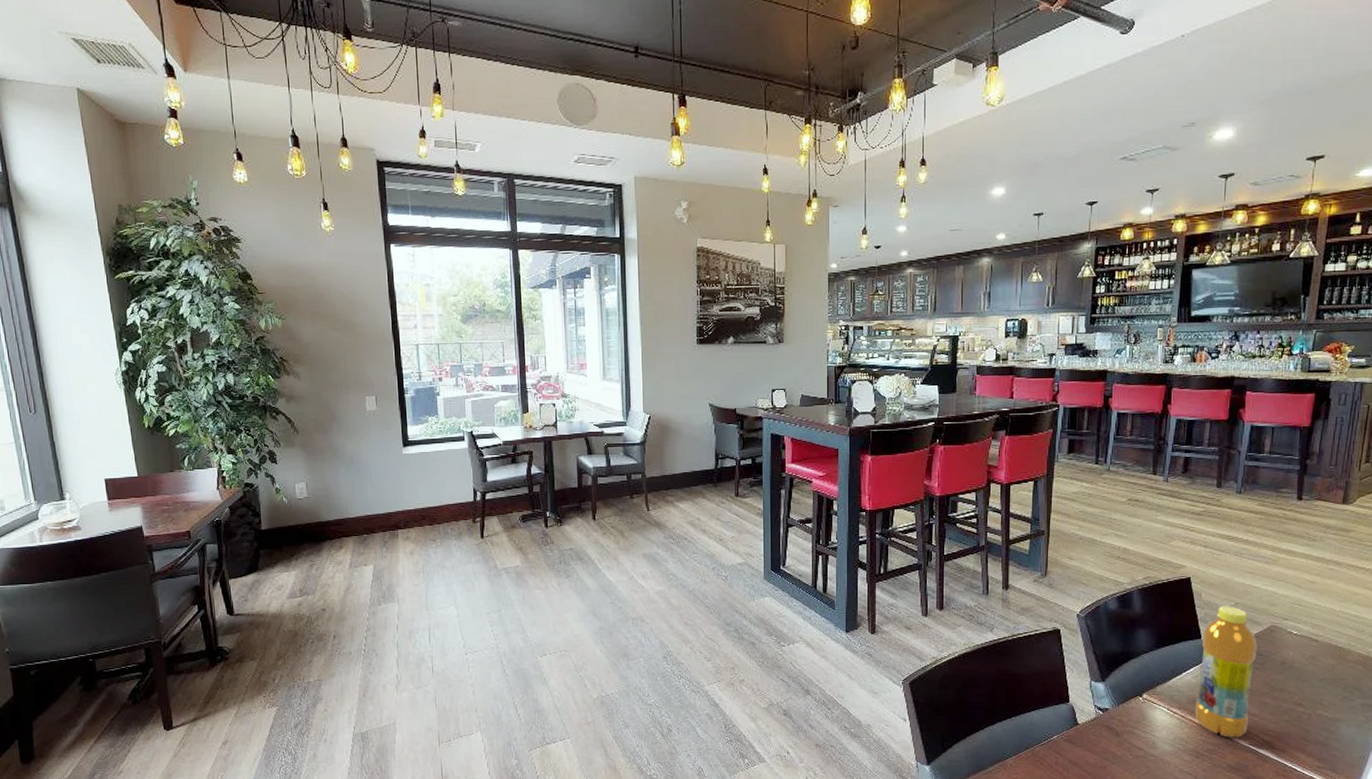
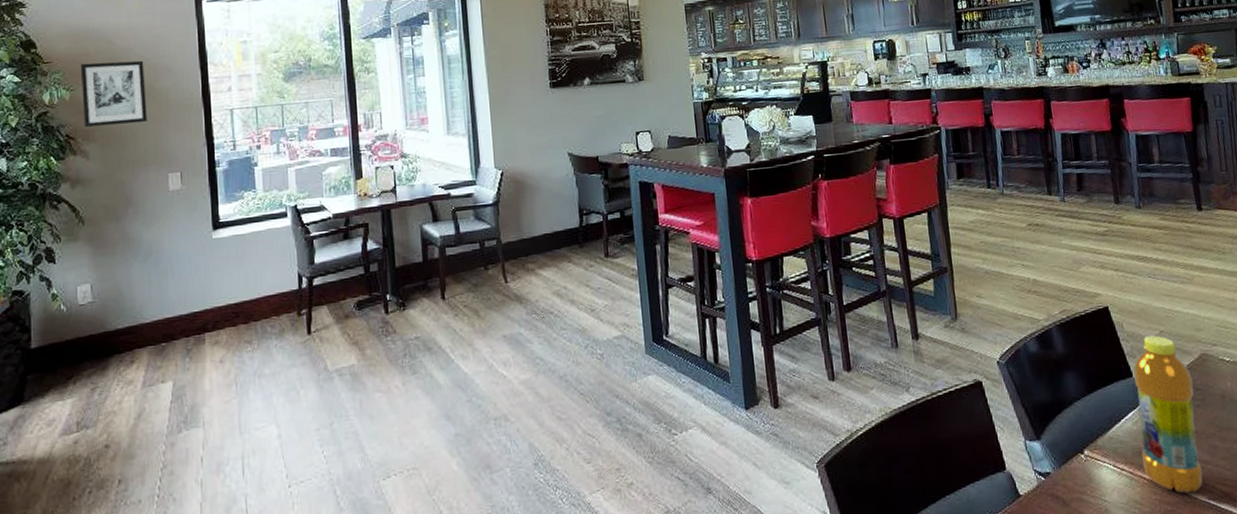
wall art: none [289,295,347,351] -> present [80,60,148,127]

